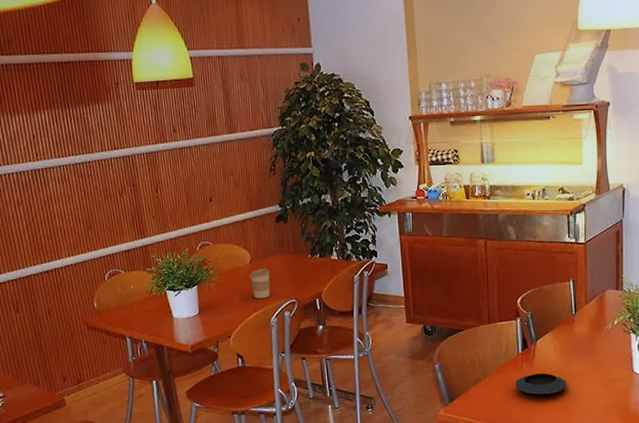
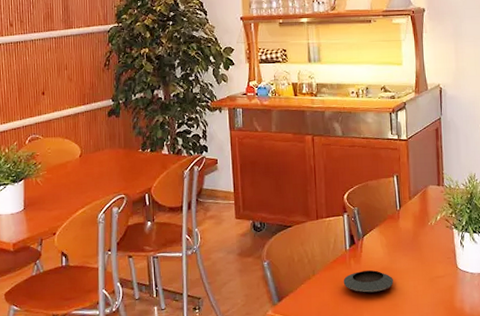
coffee cup: present [249,268,271,299] -> none [78,163,100,194]

